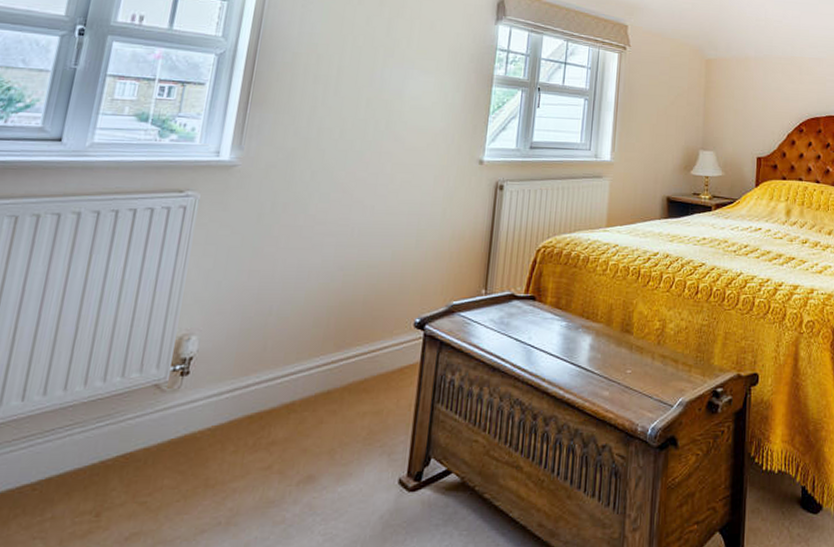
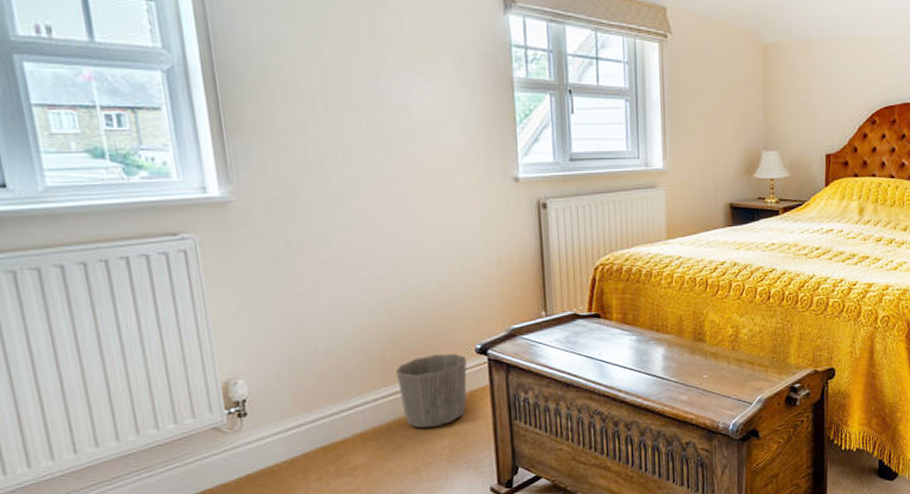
waste basket: none [333,325,405,404] -> present [396,353,468,429]

